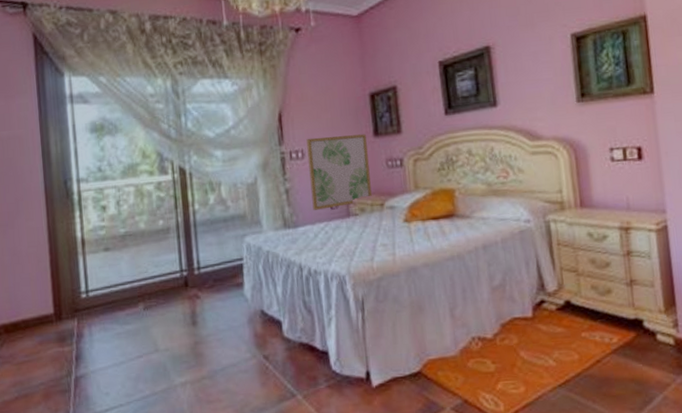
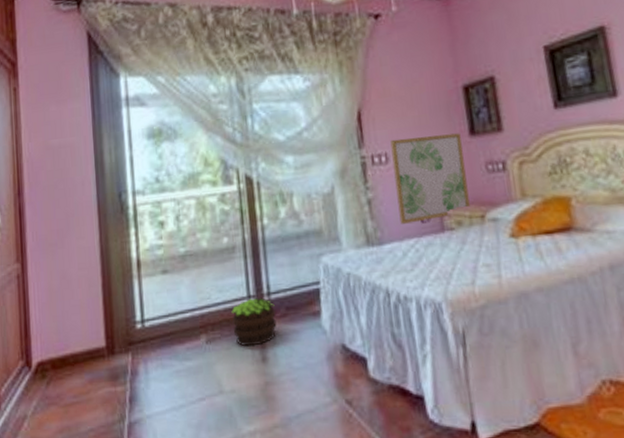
potted plant: none [166,271,205,313] -> present [231,297,277,347]

